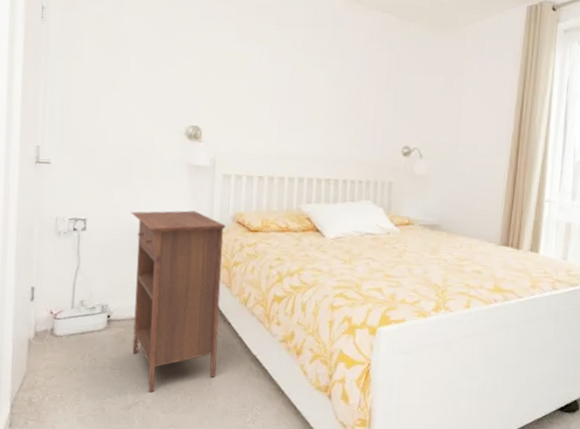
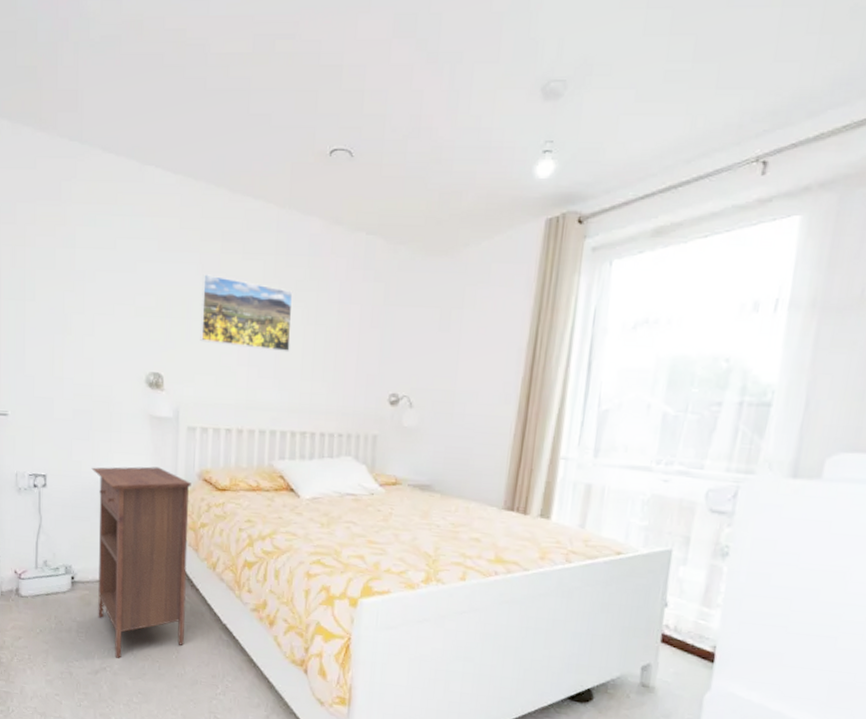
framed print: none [236,41,320,110] -> present [200,274,293,352]

